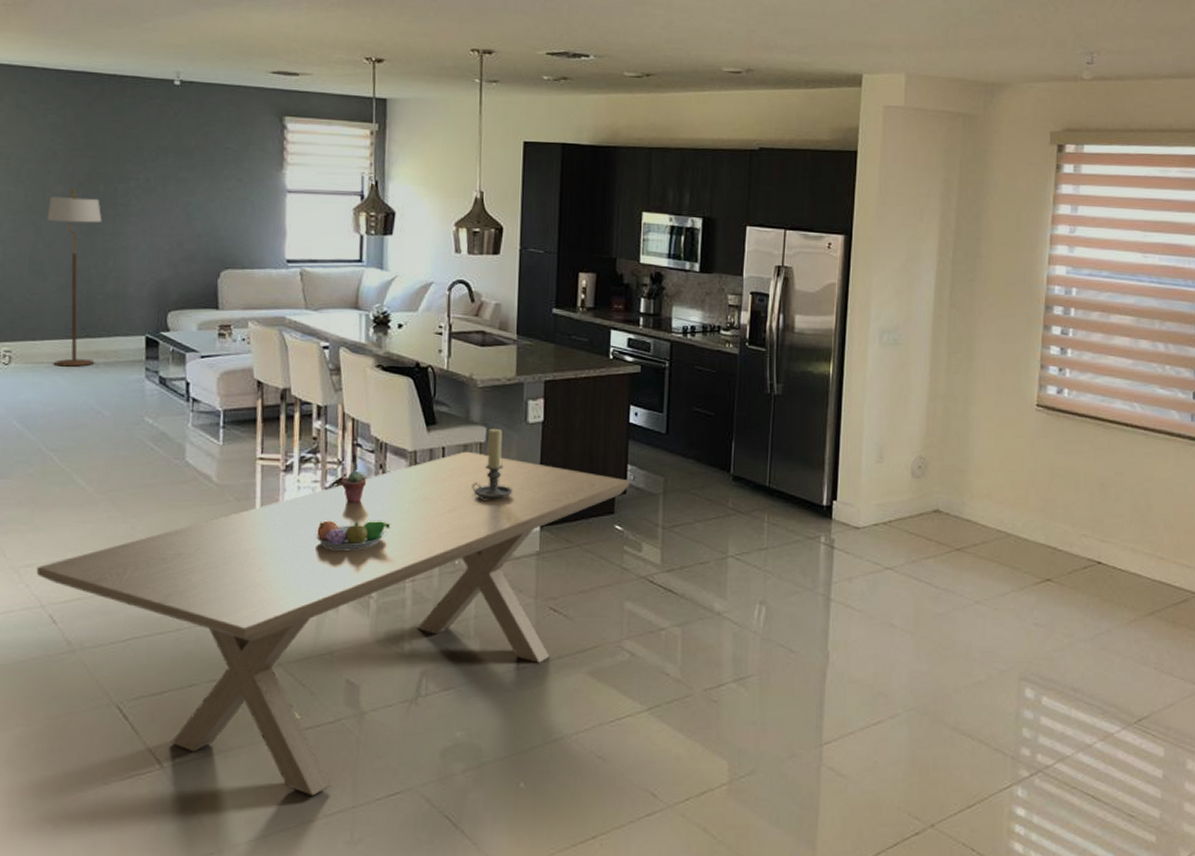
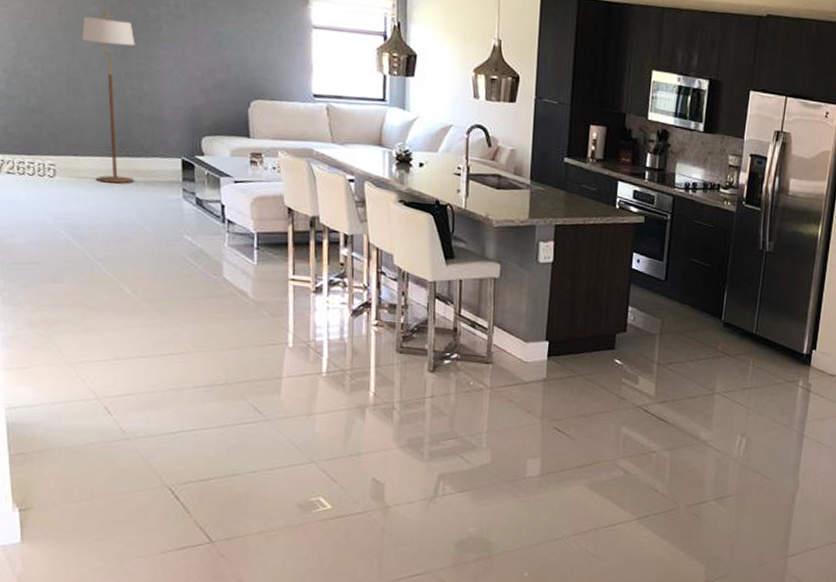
dining table: present [36,451,630,796] -> none [90,284,630,573]
fruit bowl: present [315,519,391,550] -> none [343,338,412,367]
potted succulent: present [341,470,367,504] -> none [367,295,391,326]
candle holder: present [472,428,513,500] -> none [486,265,523,331]

